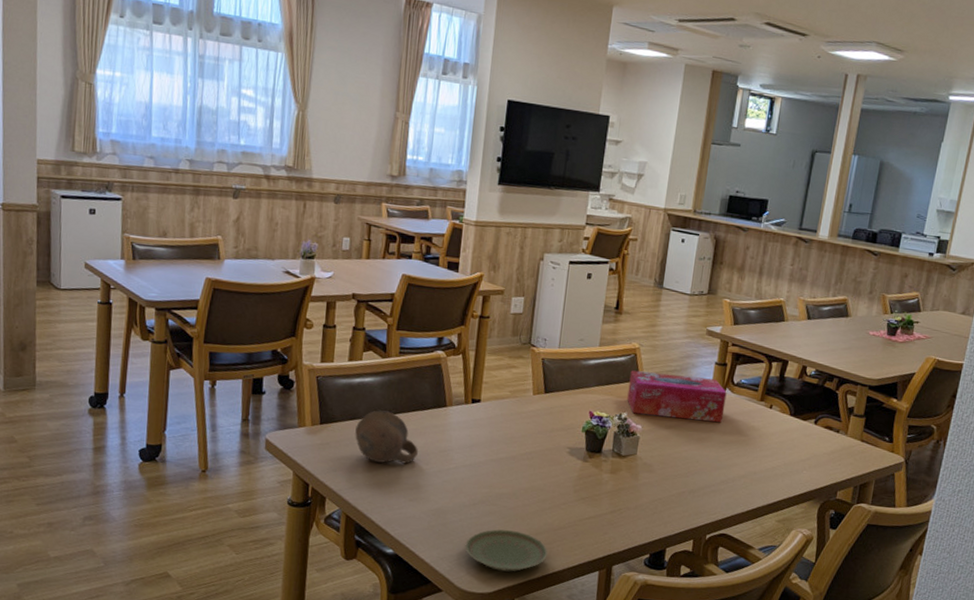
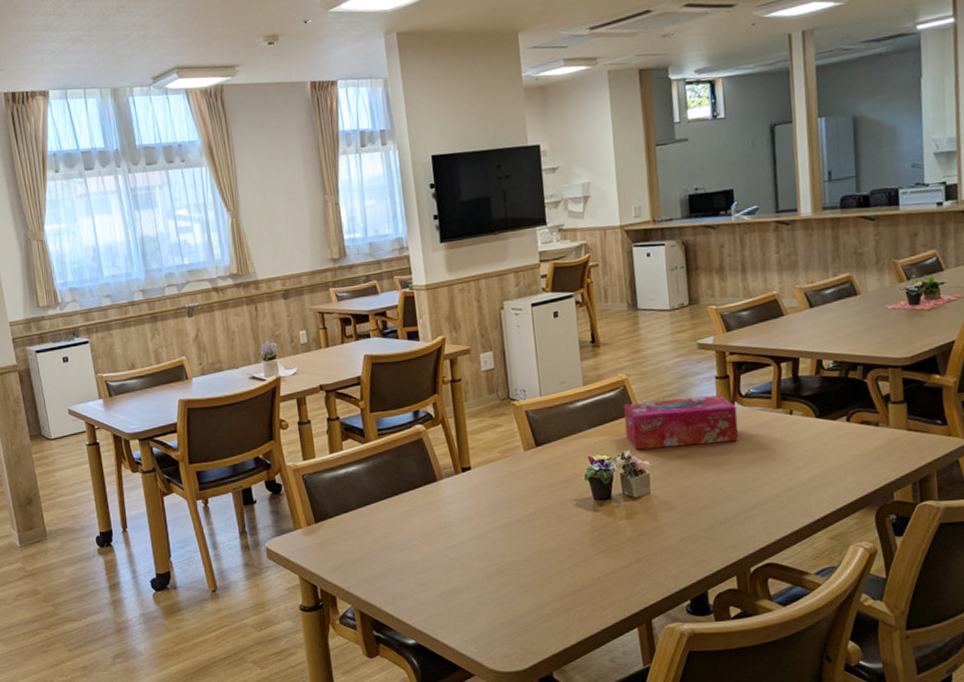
cup: present [355,410,419,464] -> none [350,497,419,552]
plate: present [465,529,548,572] -> none [487,598,578,645]

